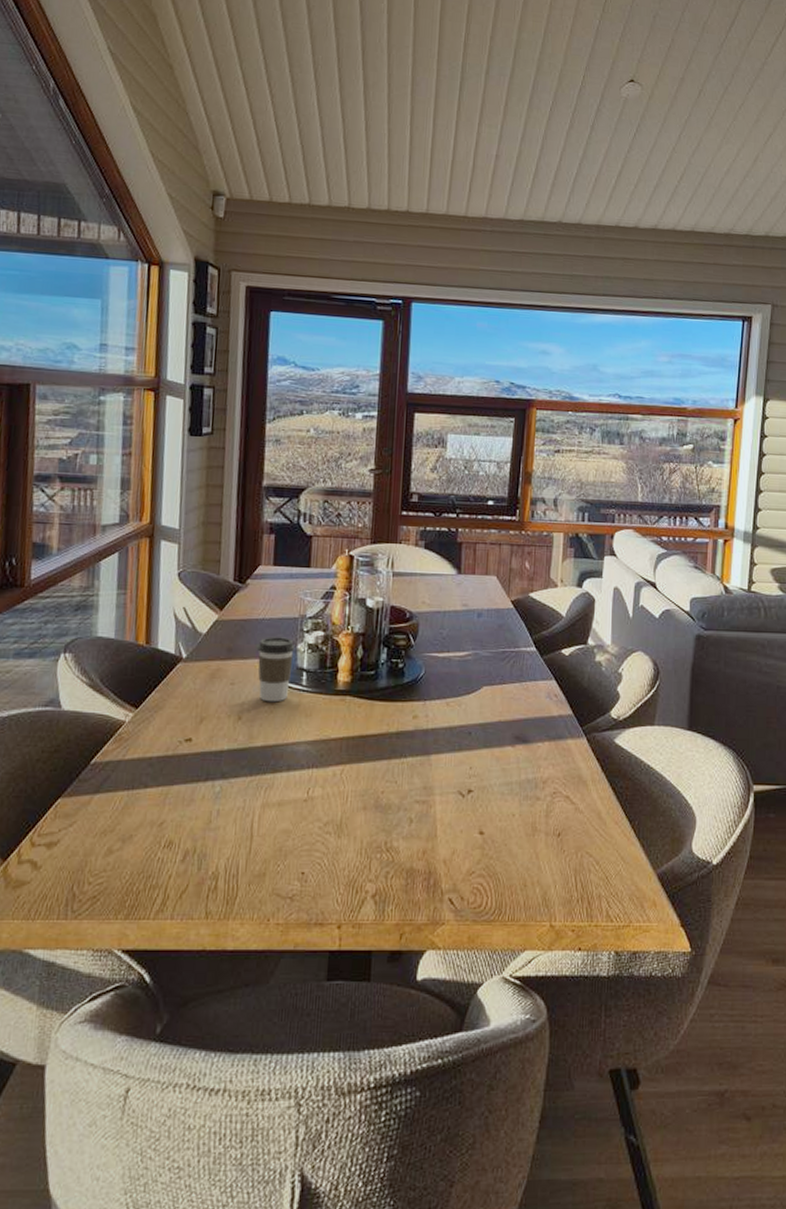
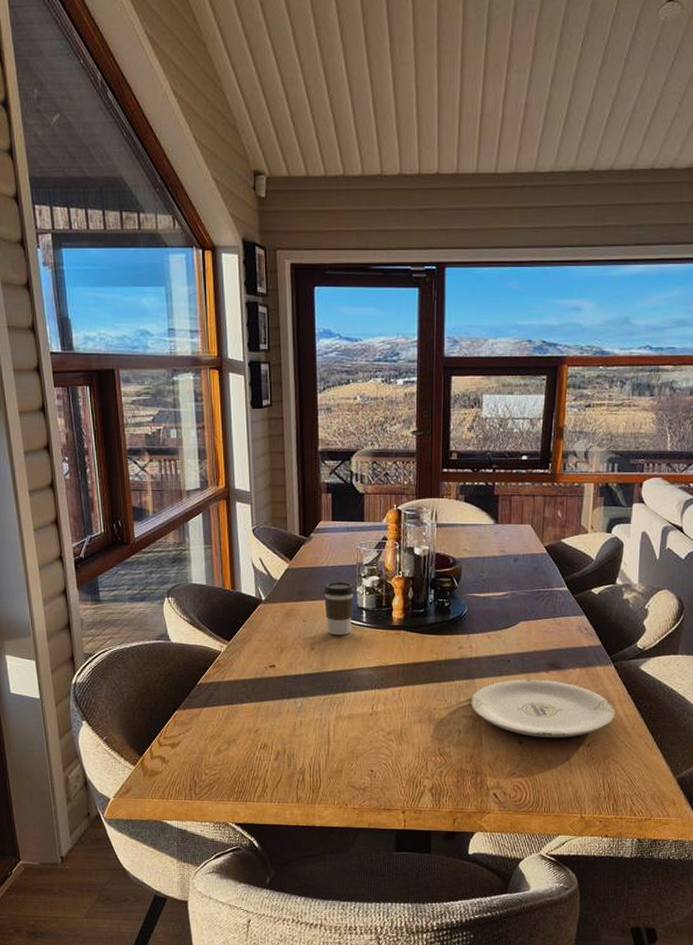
plate: none [424,754,588,826] -> present [470,679,615,738]

